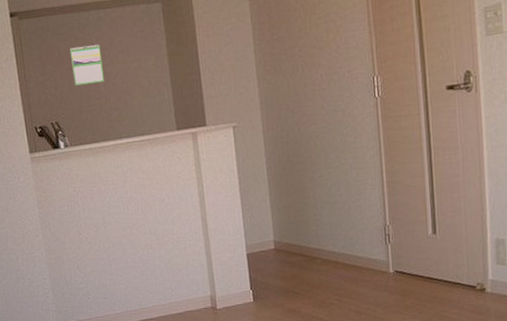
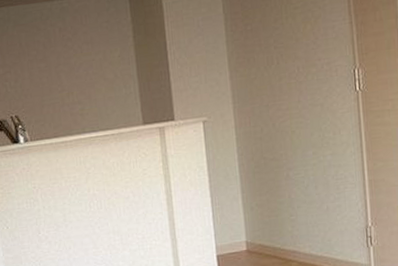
calendar: present [70,45,104,86] -> none [32,36,67,78]

